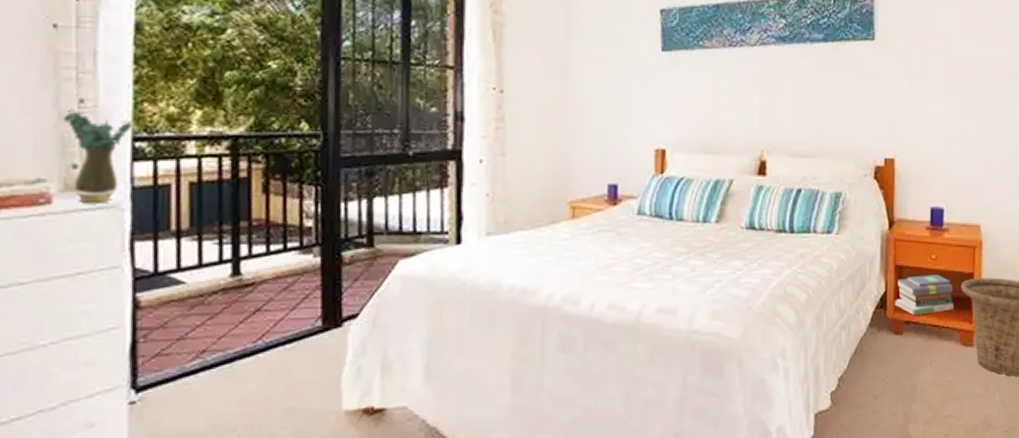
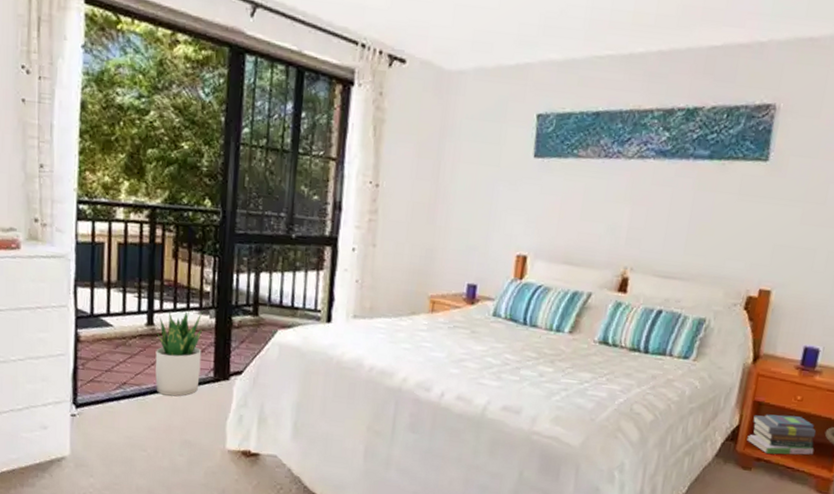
vase: present [63,109,134,204] -> none [28,172,79,253]
planter: none [244,250,305,358] -> present [155,310,203,397]

